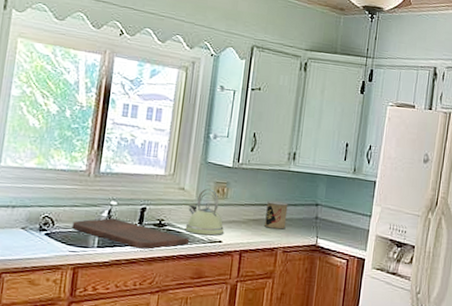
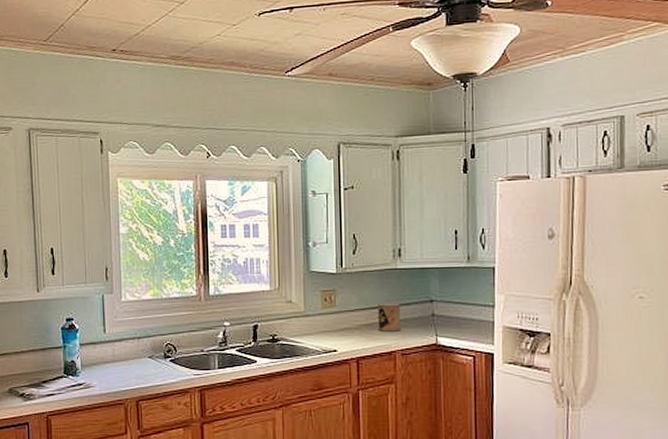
cutting board: present [72,218,189,249] -> none [192,338,304,366]
kettle: present [185,188,225,236] -> none [298,298,338,346]

